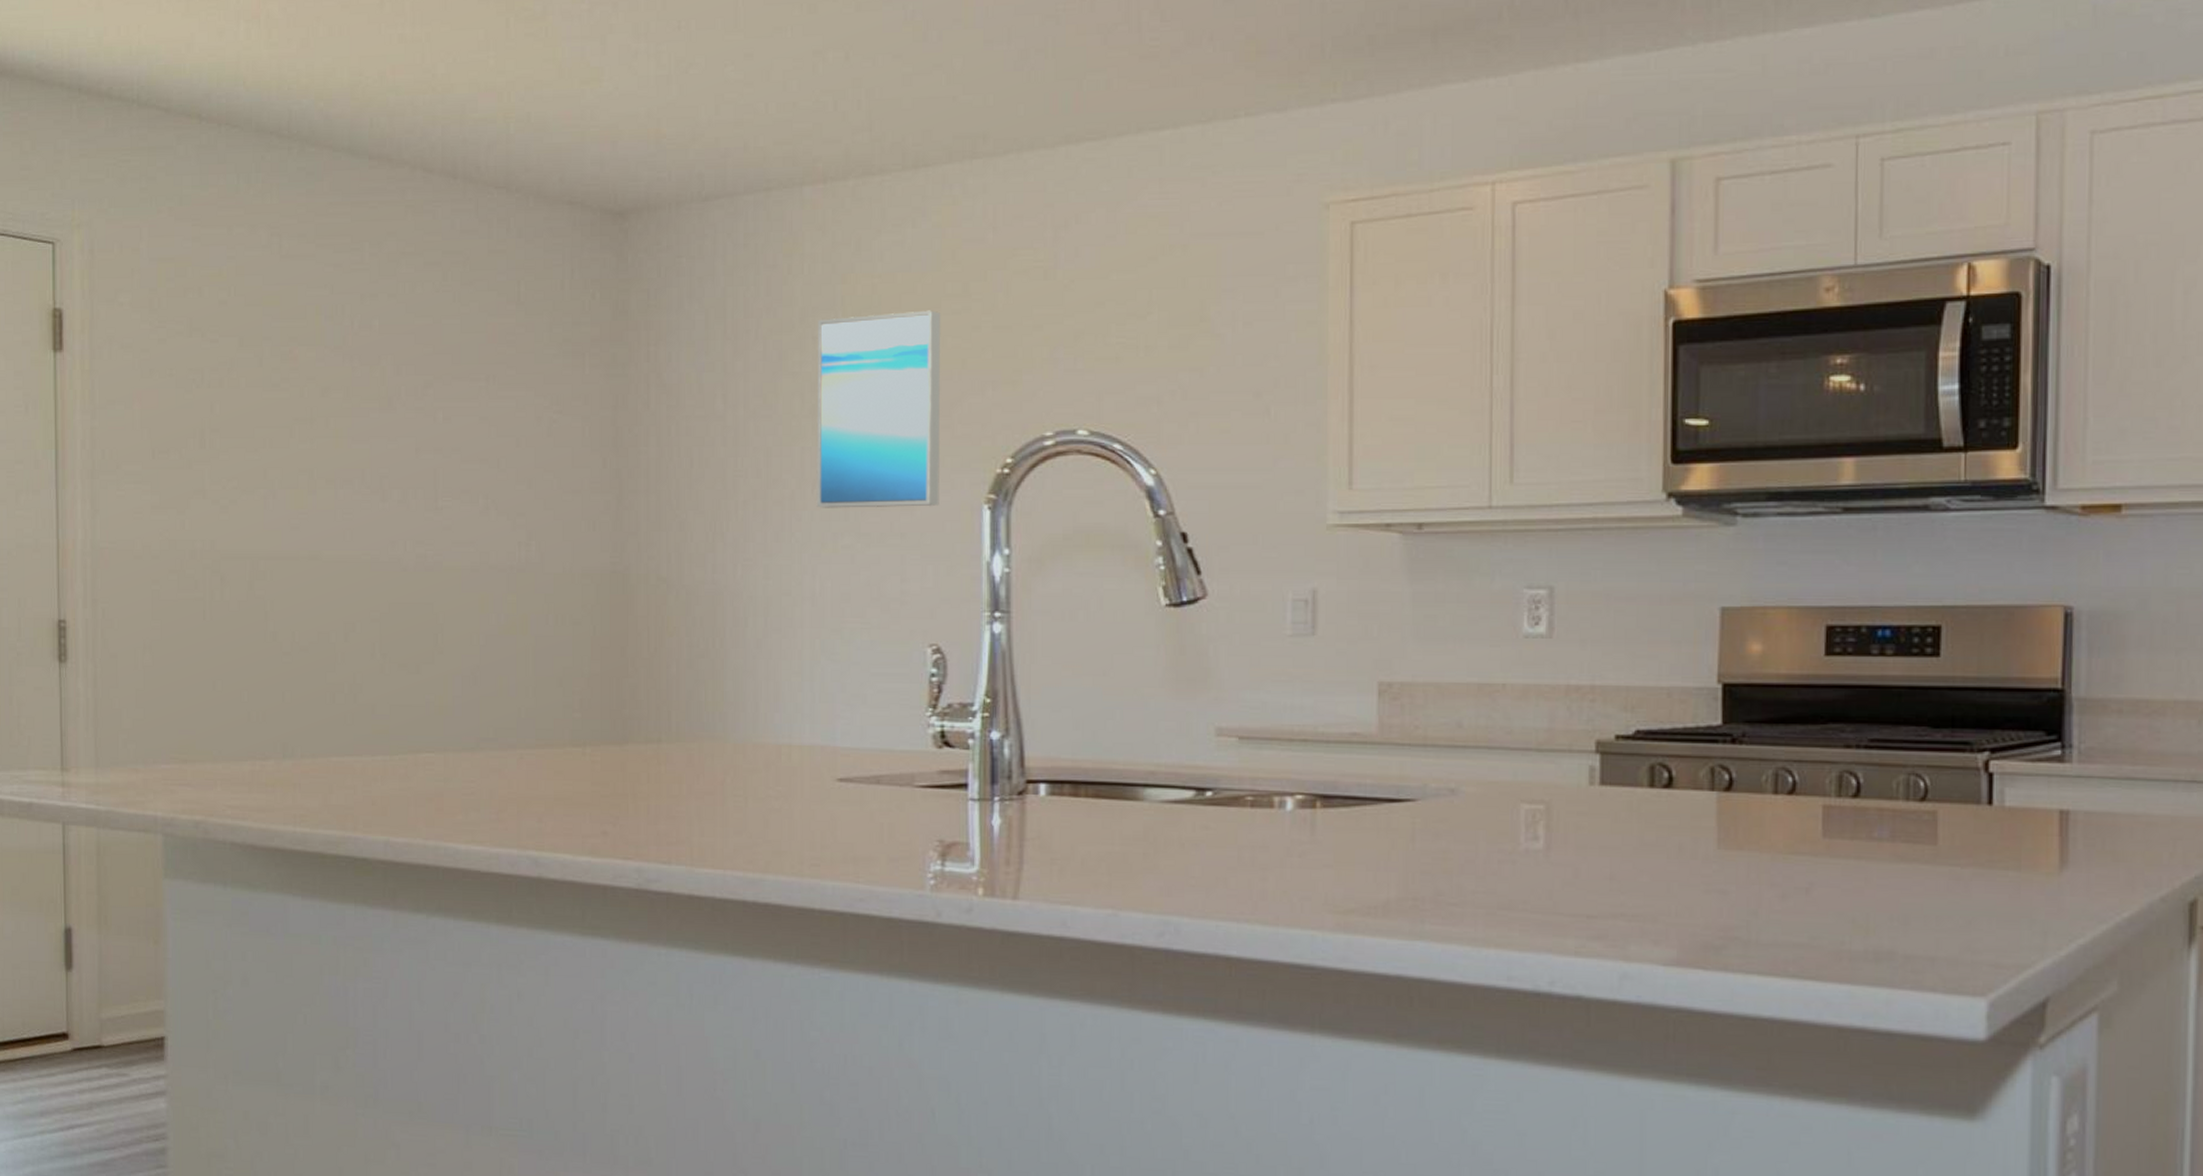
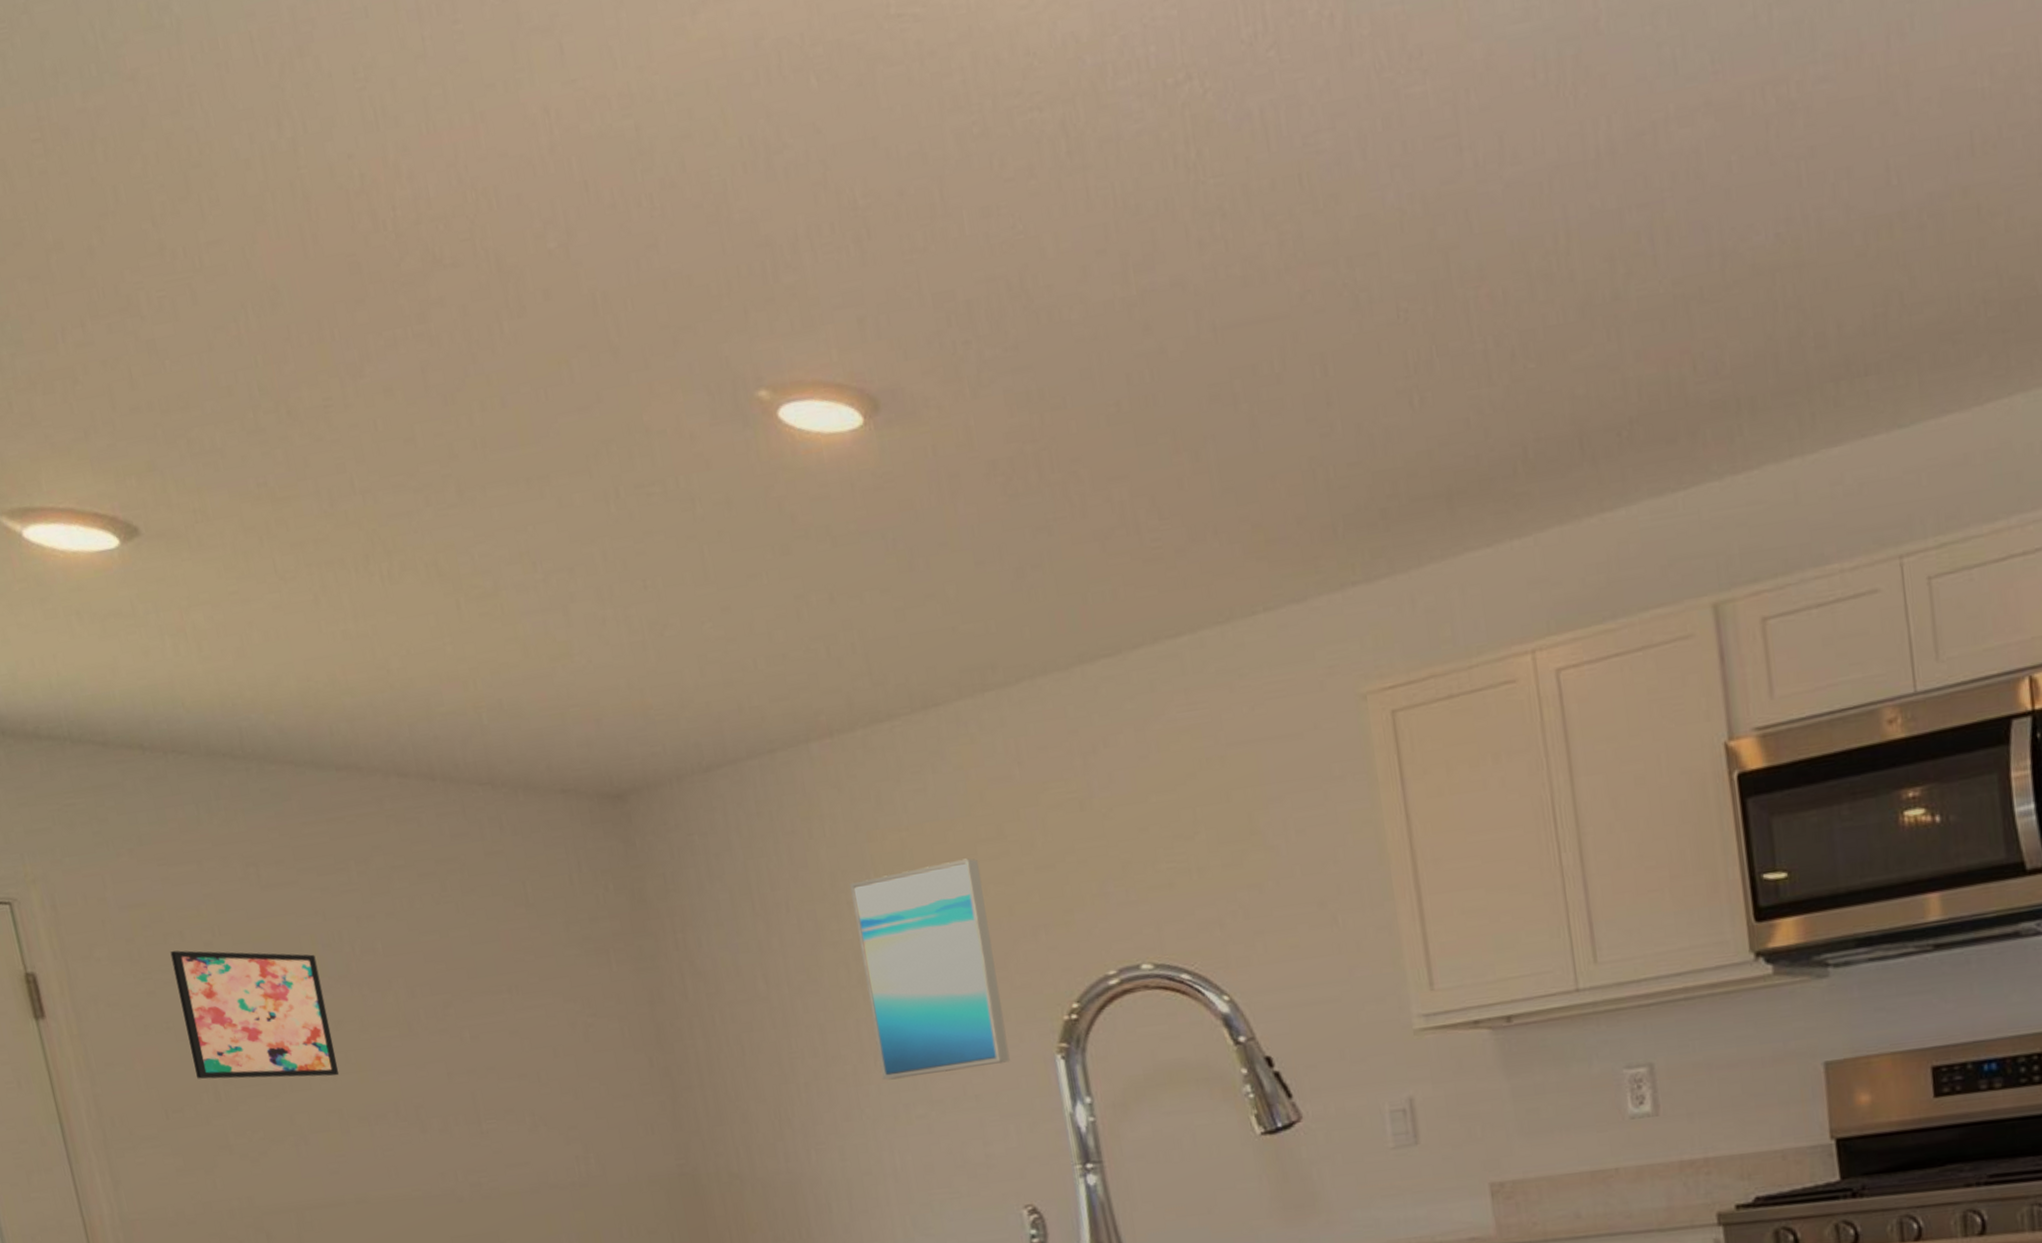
wall art: none [187,305,317,438] -> present [170,950,340,1079]

